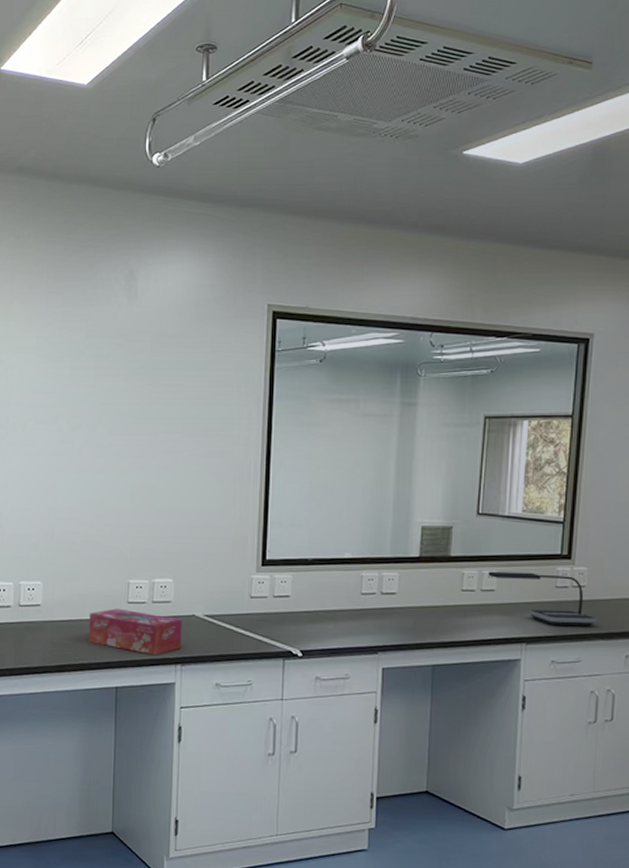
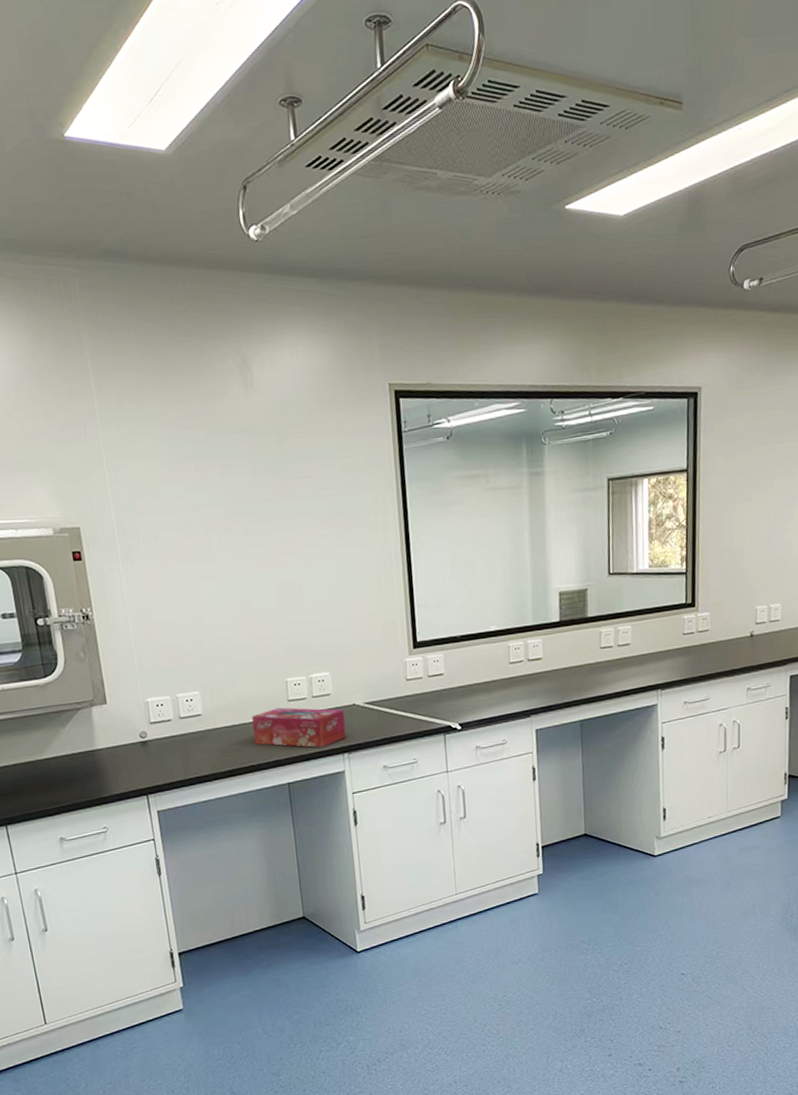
desk lamp: present [488,571,598,627] -> none [623,622,722,670]

